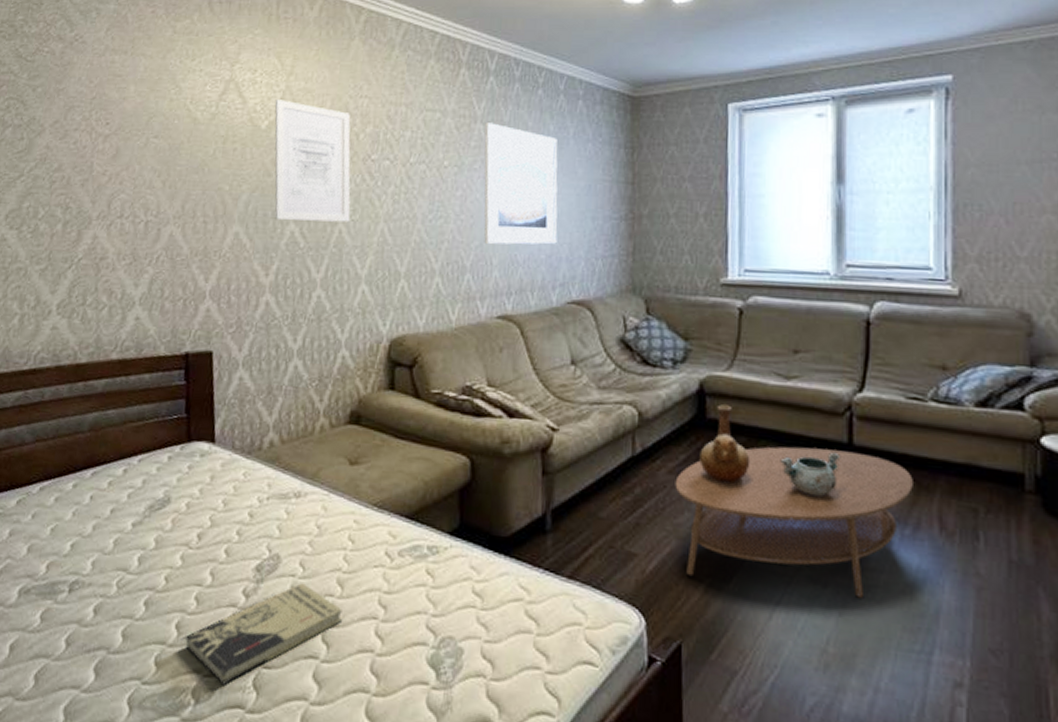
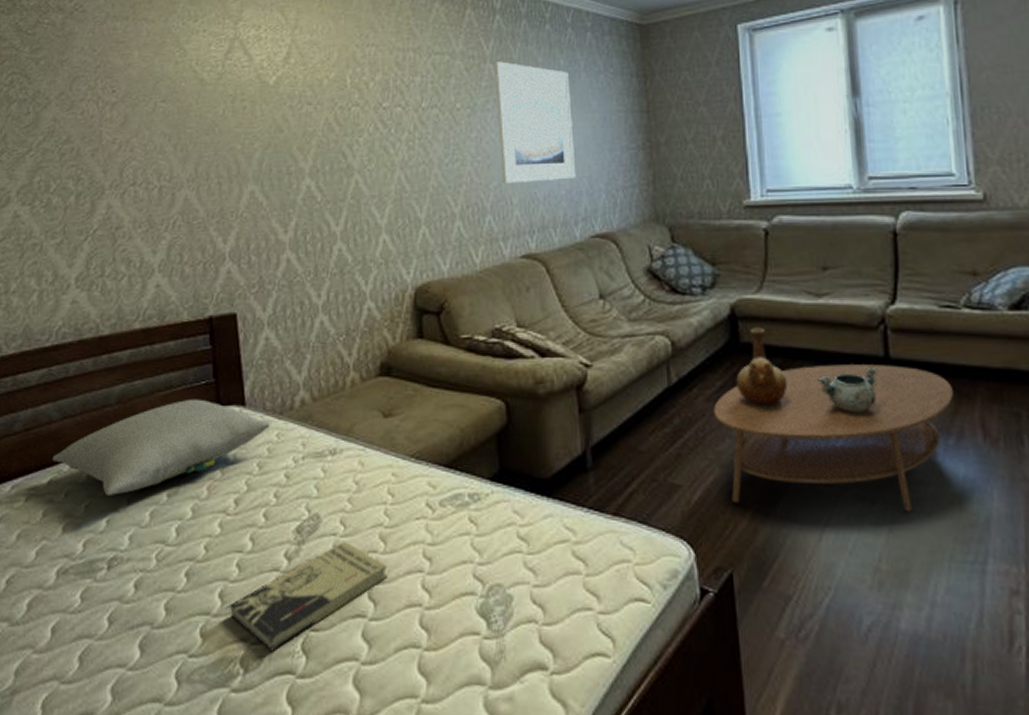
pillow: none [22,432,239,522] -> present [52,399,271,497]
wall art: present [274,99,351,223] -> none [281,54,366,176]

